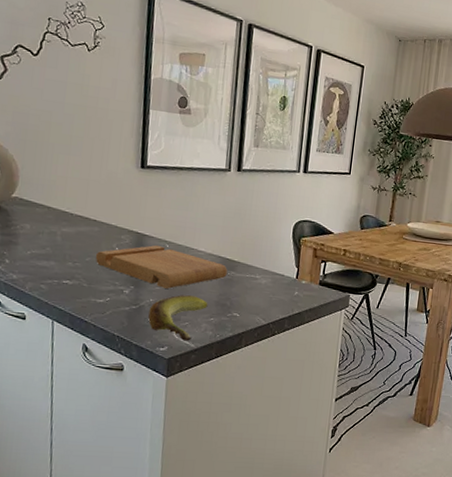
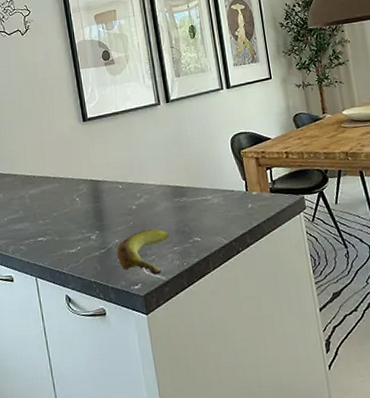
cutting board: present [95,245,228,289] -> none [60,187,180,227]

